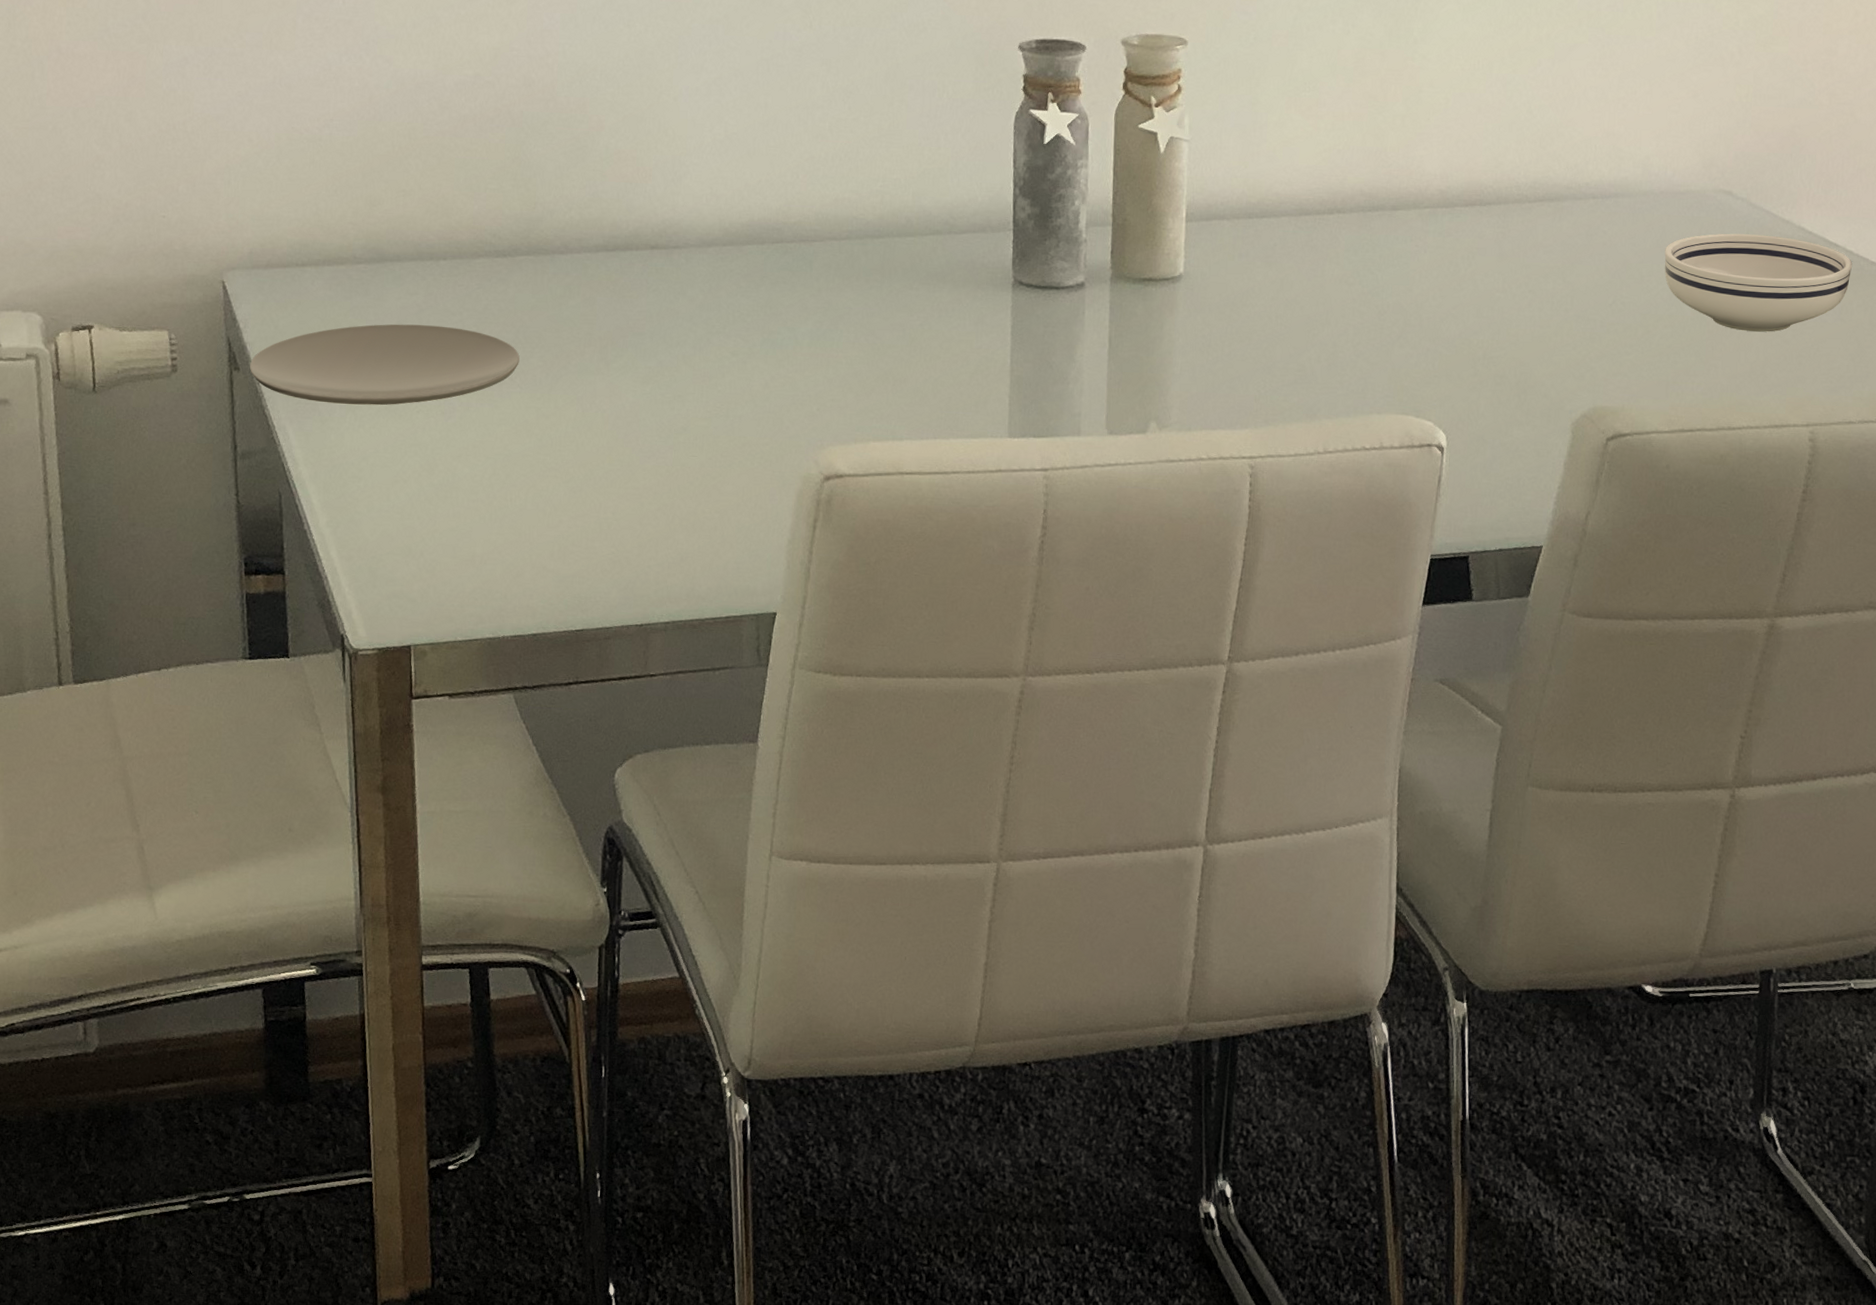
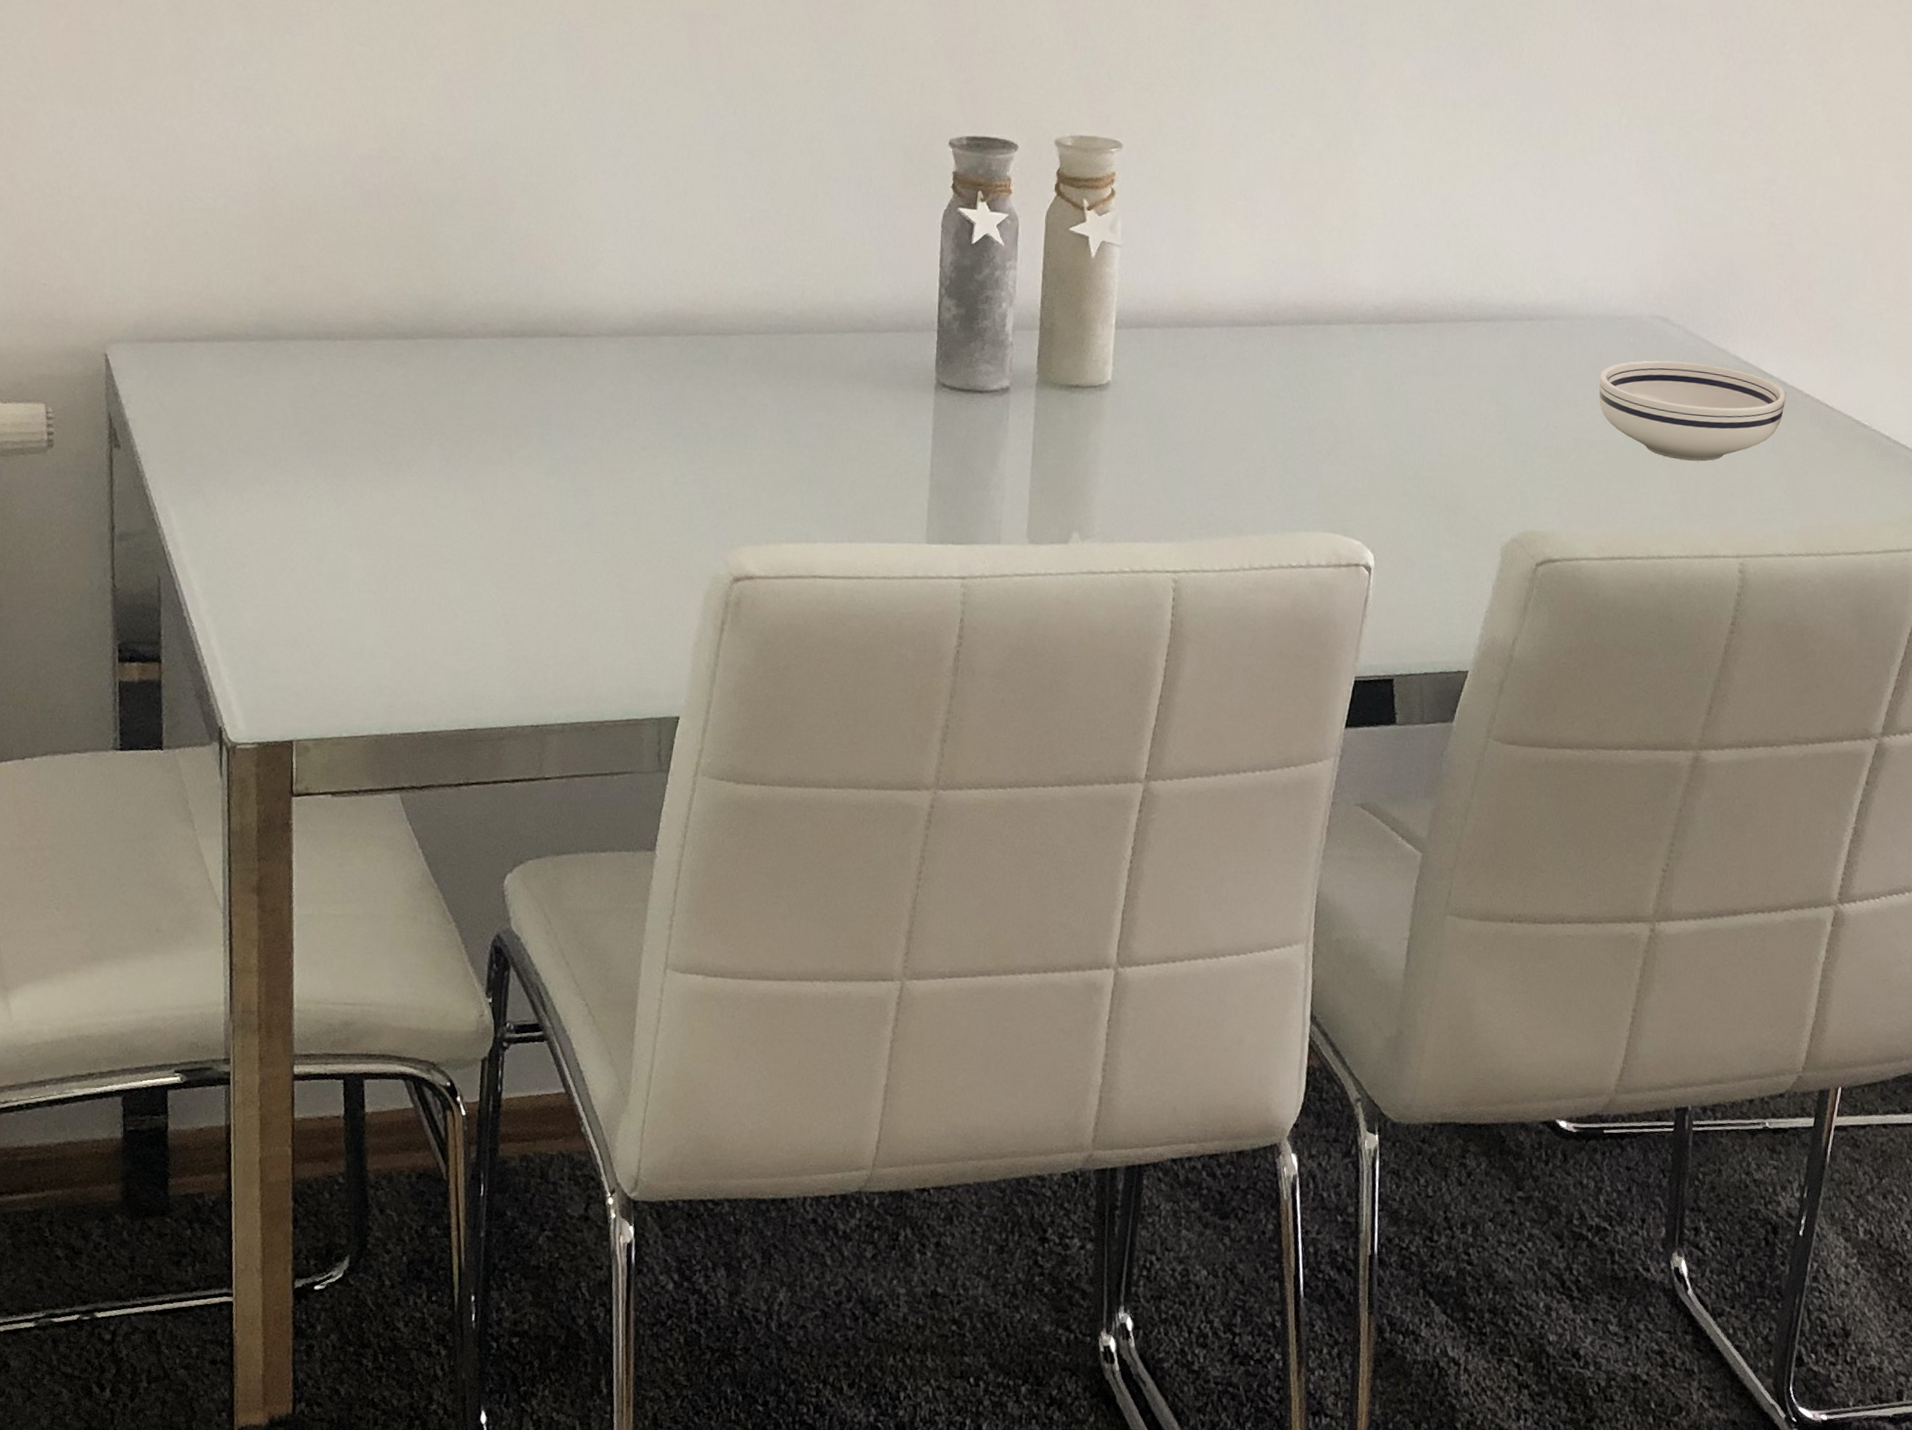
plate: present [249,324,520,406] -> none [130,404,418,489]

